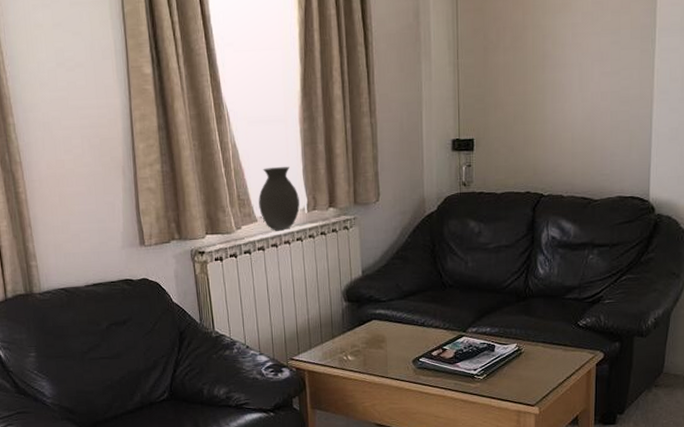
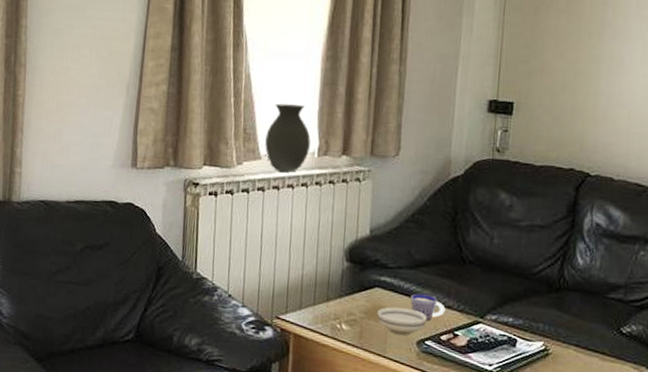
bowl: none [377,334,419,357] -> present [377,307,427,335]
cup: none [403,319,434,341] -> present [410,293,446,321]

